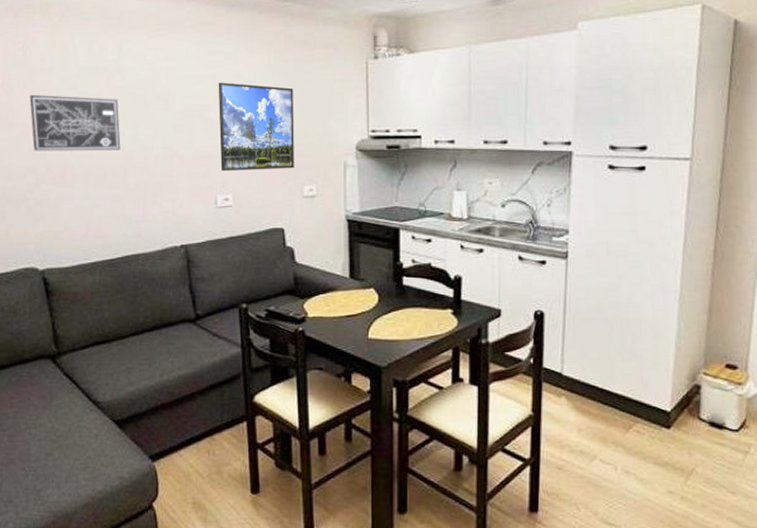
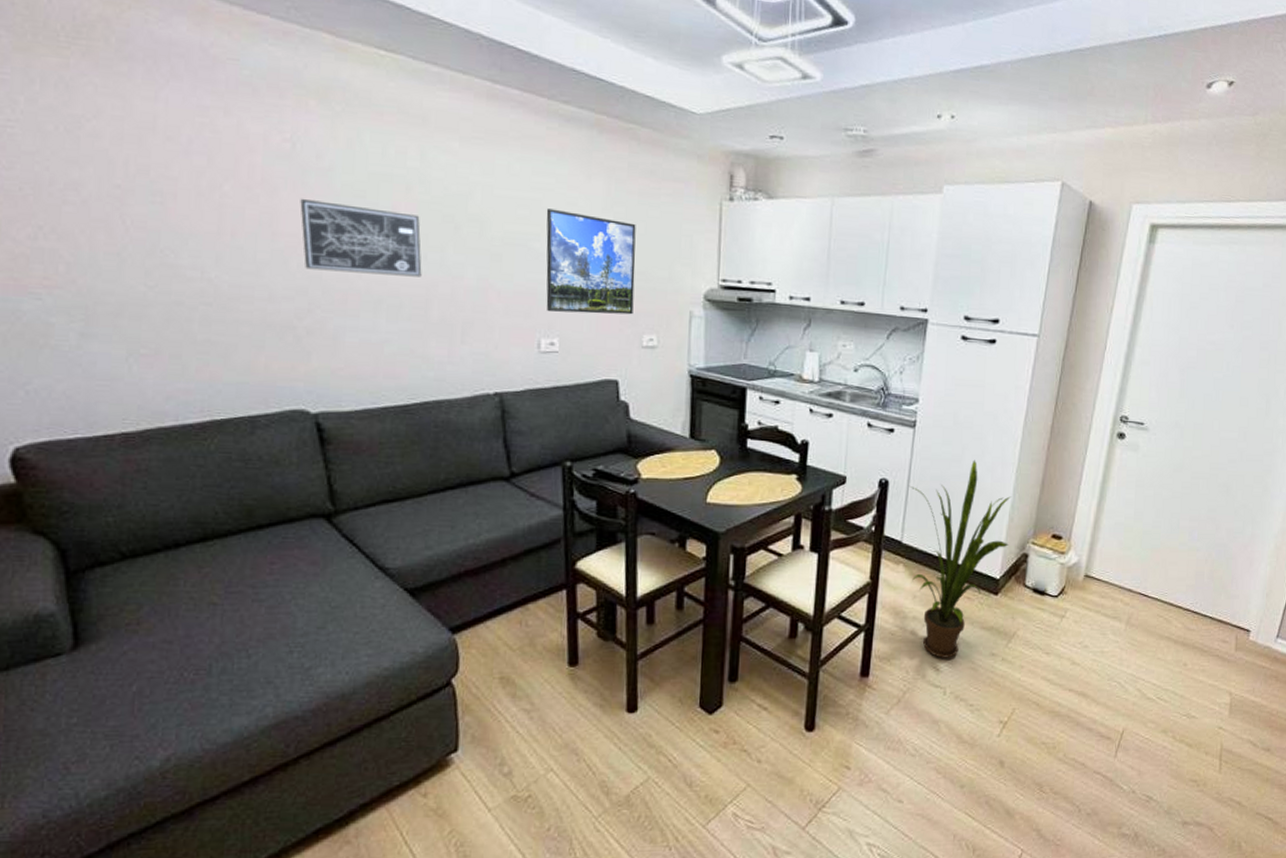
house plant: none [565,288,678,495] -> present [909,460,1011,658]

